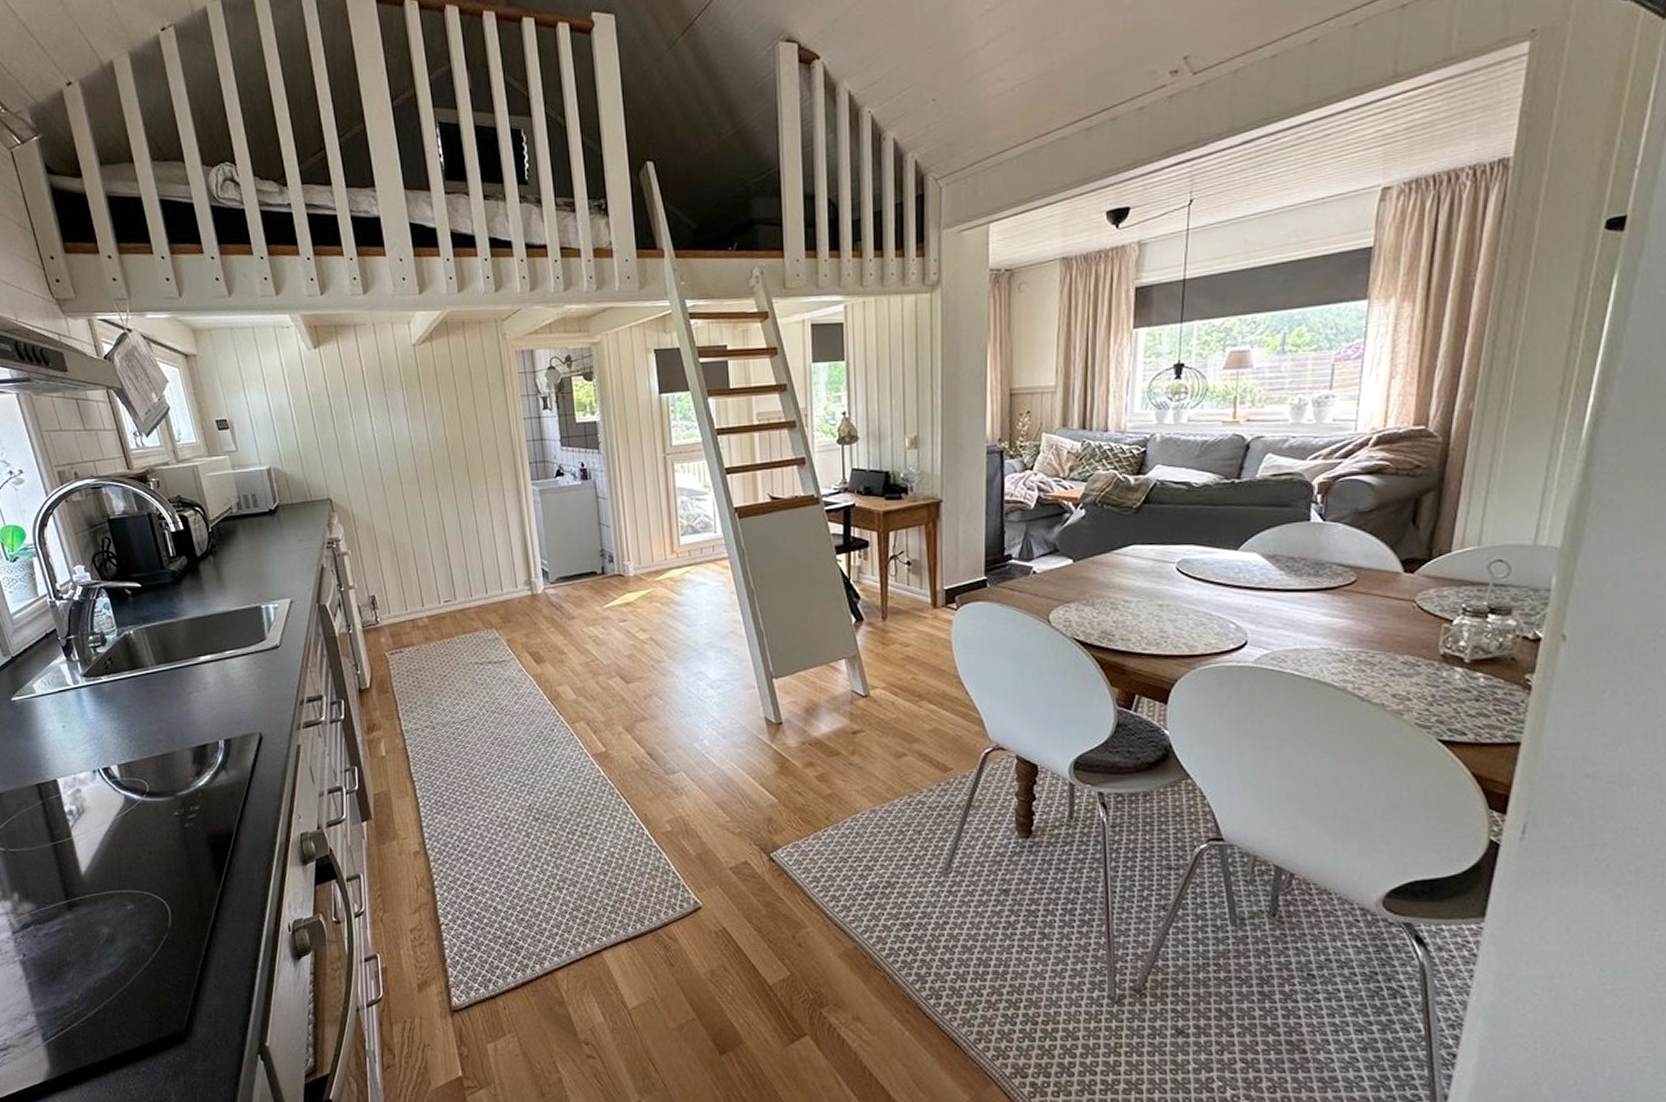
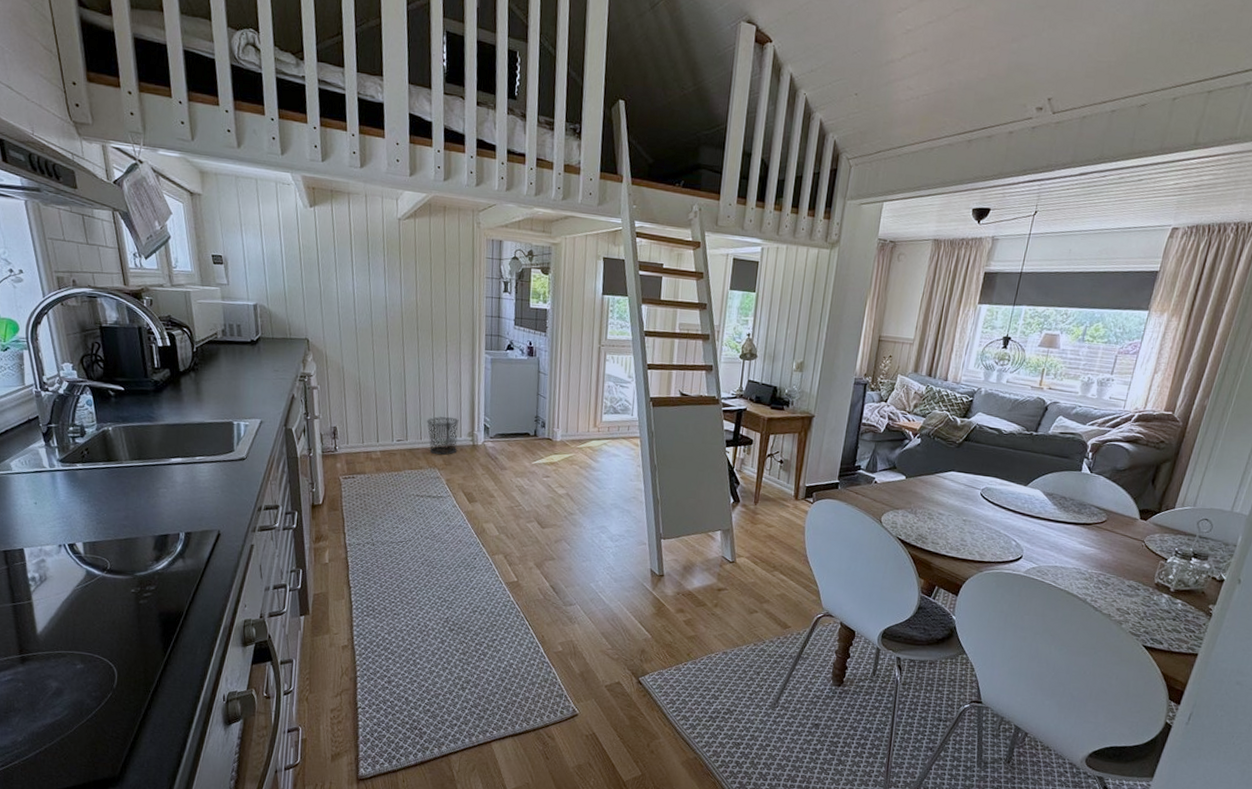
waste bin: none [475,565,515,612] -> present [427,416,459,455]

